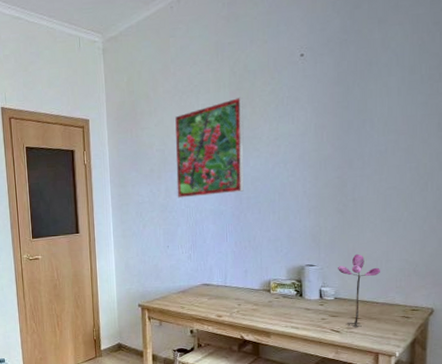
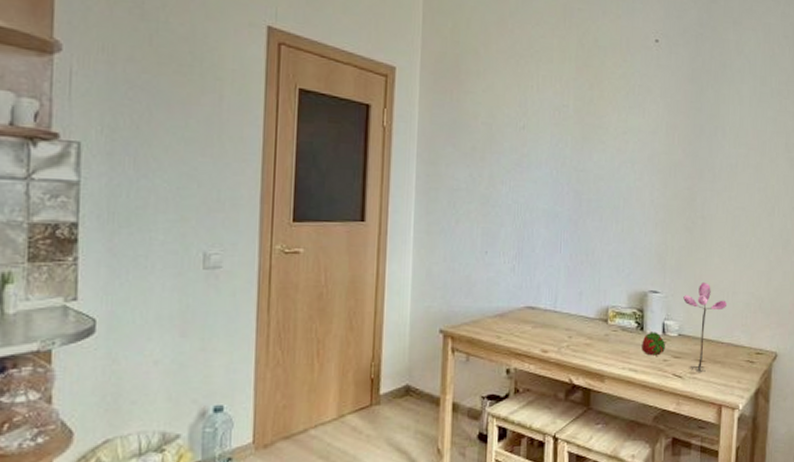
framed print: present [174,96,244,199] -> none [503,74,590,192]
fruit: none [301,297,324,316] -> present [642,332,666,356]

